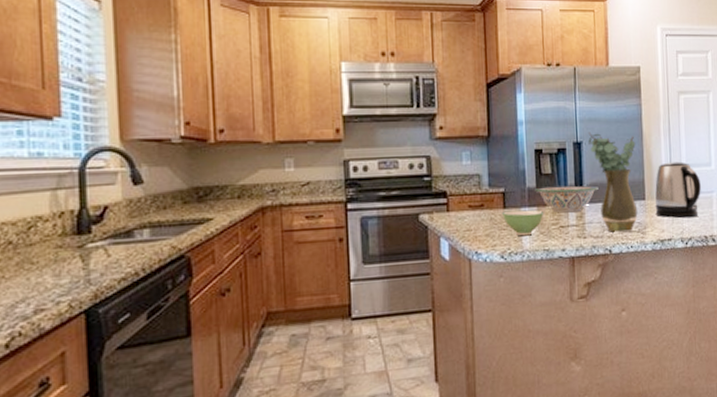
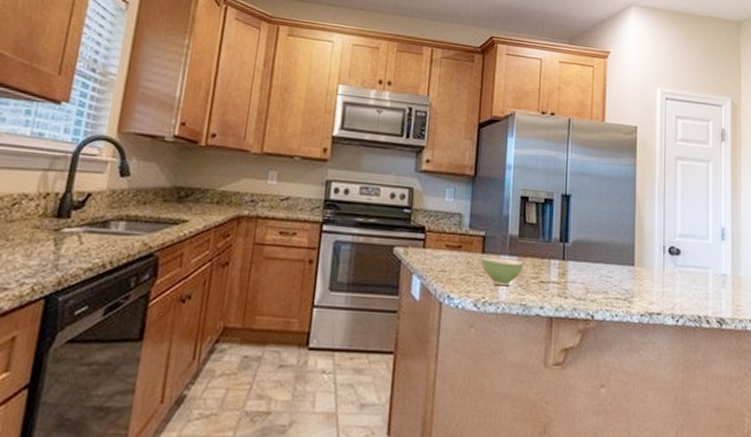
decorative bowl: present [535,185,599,213] -> none [517,236,585,269]
vase: present [588,132,638,233] -> none [578,186,627,299]
kettle: present [655,161,701,218] -> none [644,229,696,292]

